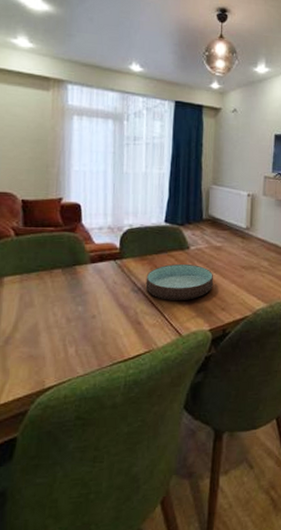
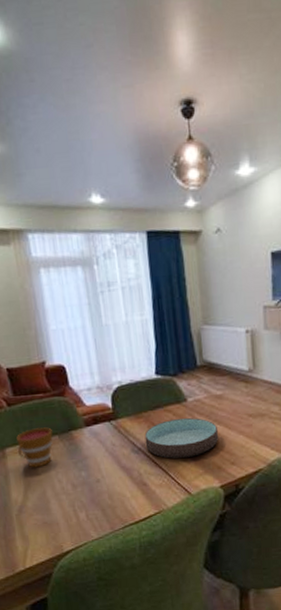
cup: none [17,260,56,299] -> present [17,427,53,468]

